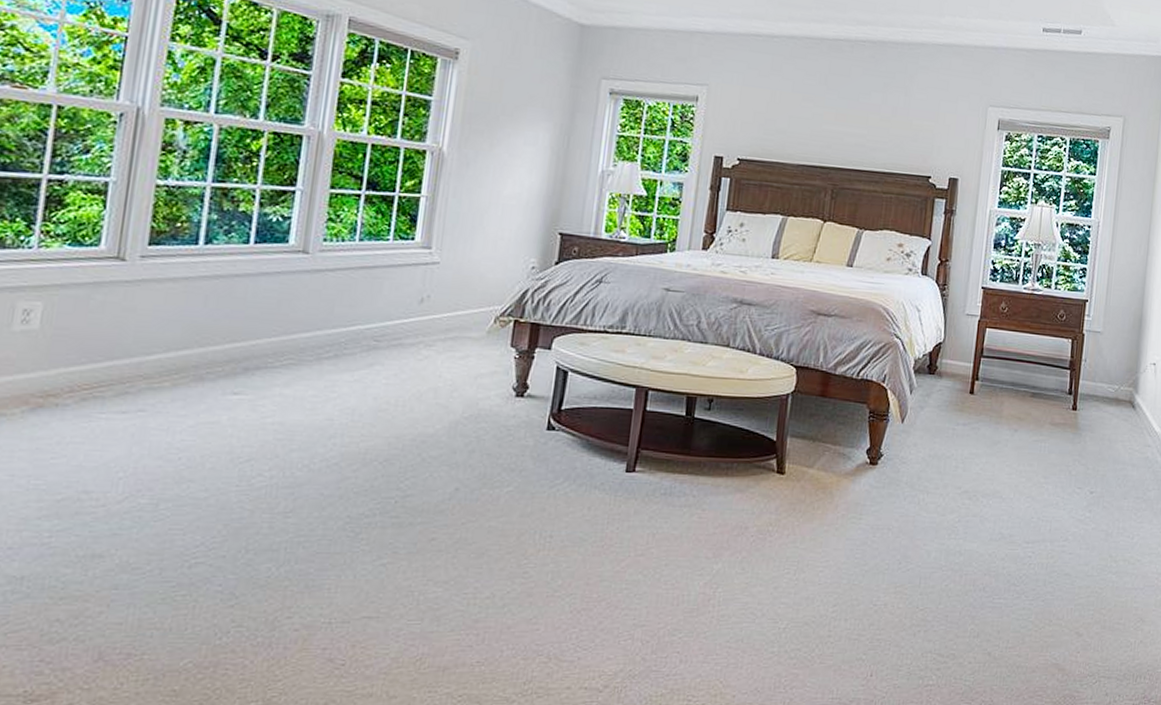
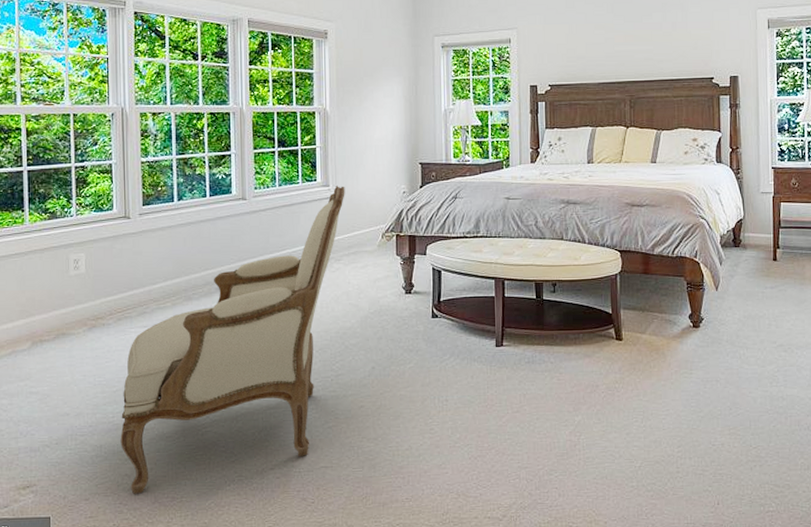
armchair: none [55,249,453,648] -> present [120,186,345,494]

